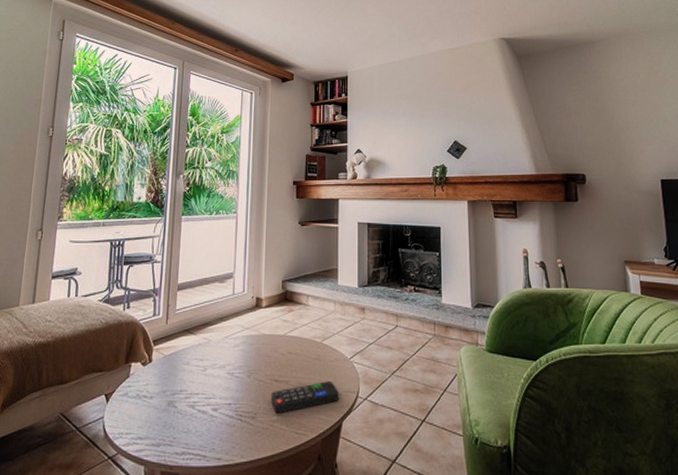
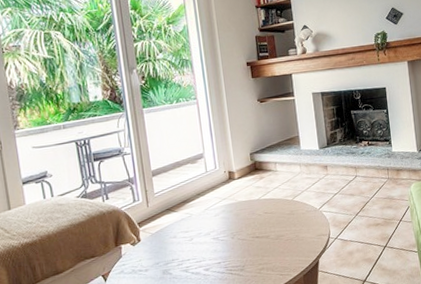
remote control: present [270,381,339,414] -> none [254,230,314,263]

